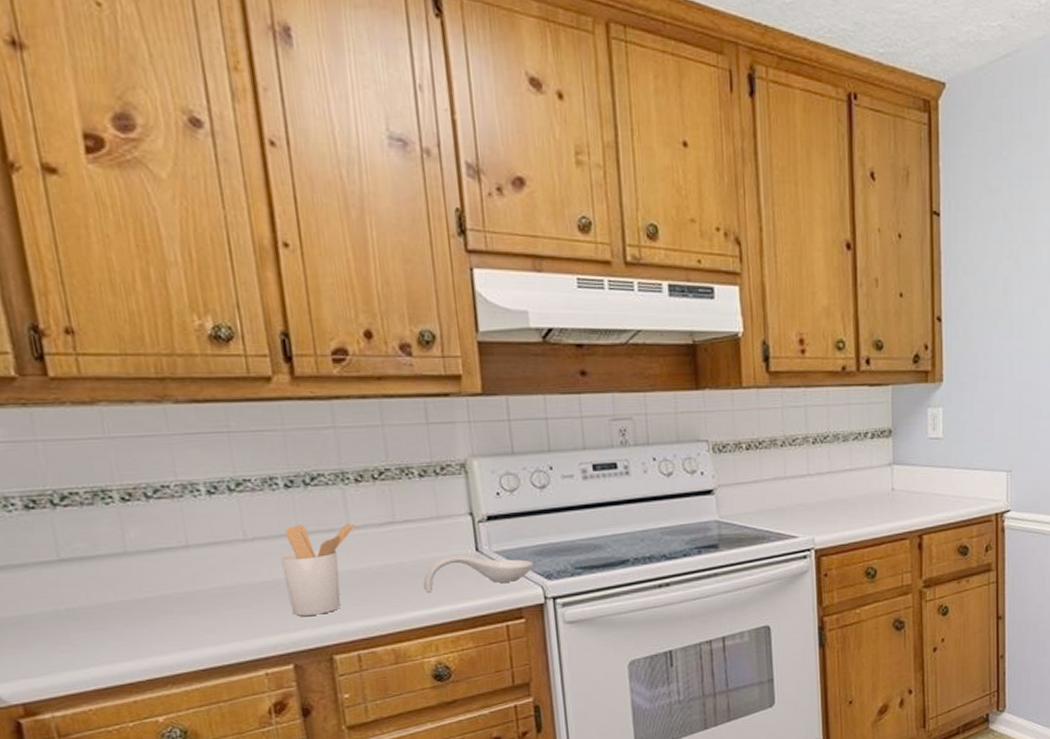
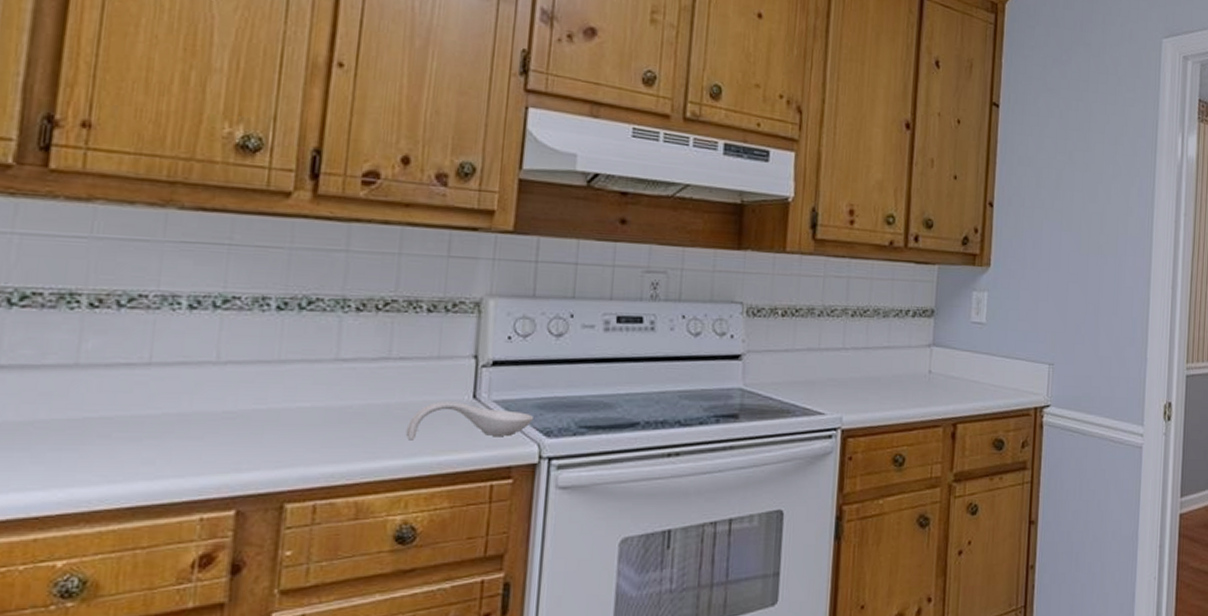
utensil holder: present [281,523,356,616] -> none [249,351,345,455]

